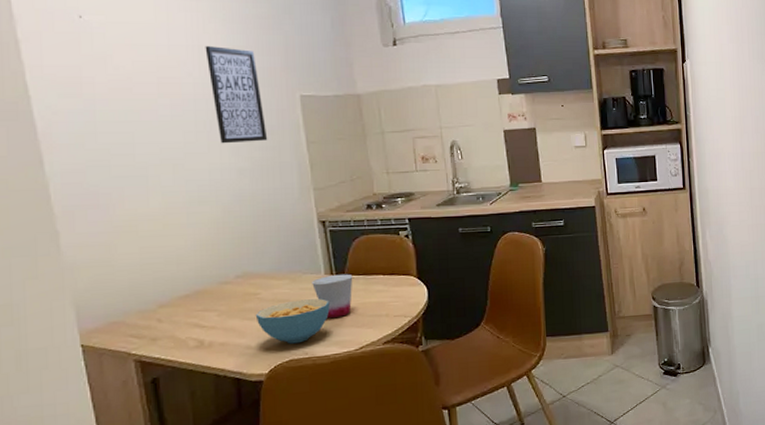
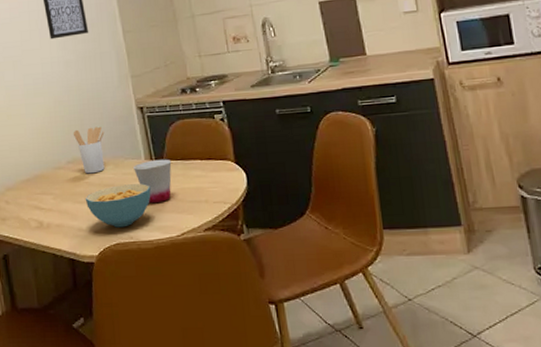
utensil holder: none [244,239,281,289] -> present [73,126,105,174]

